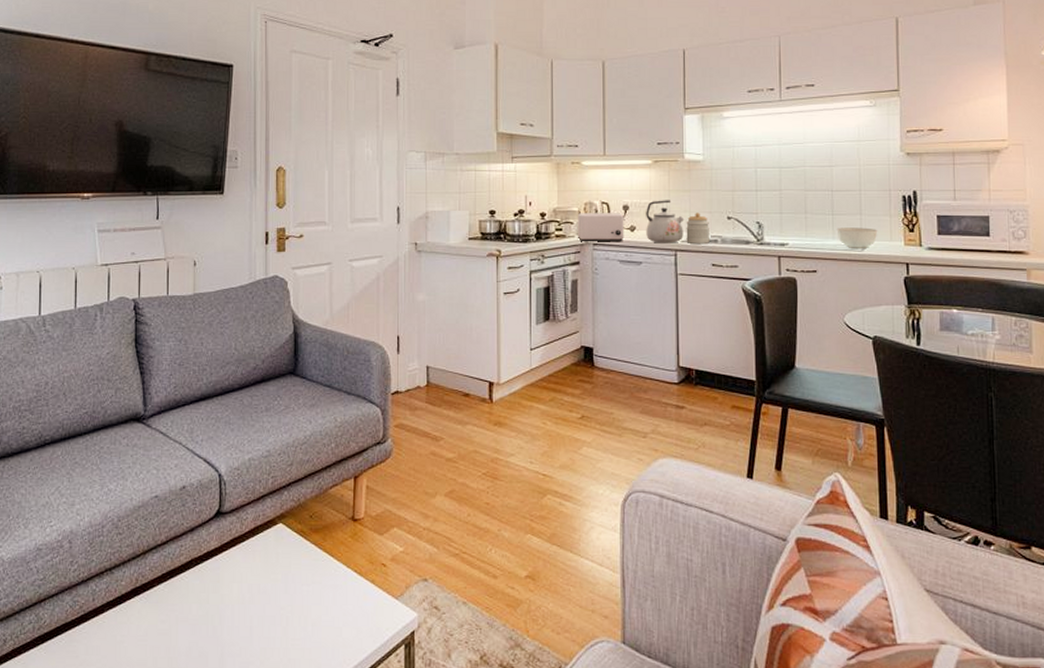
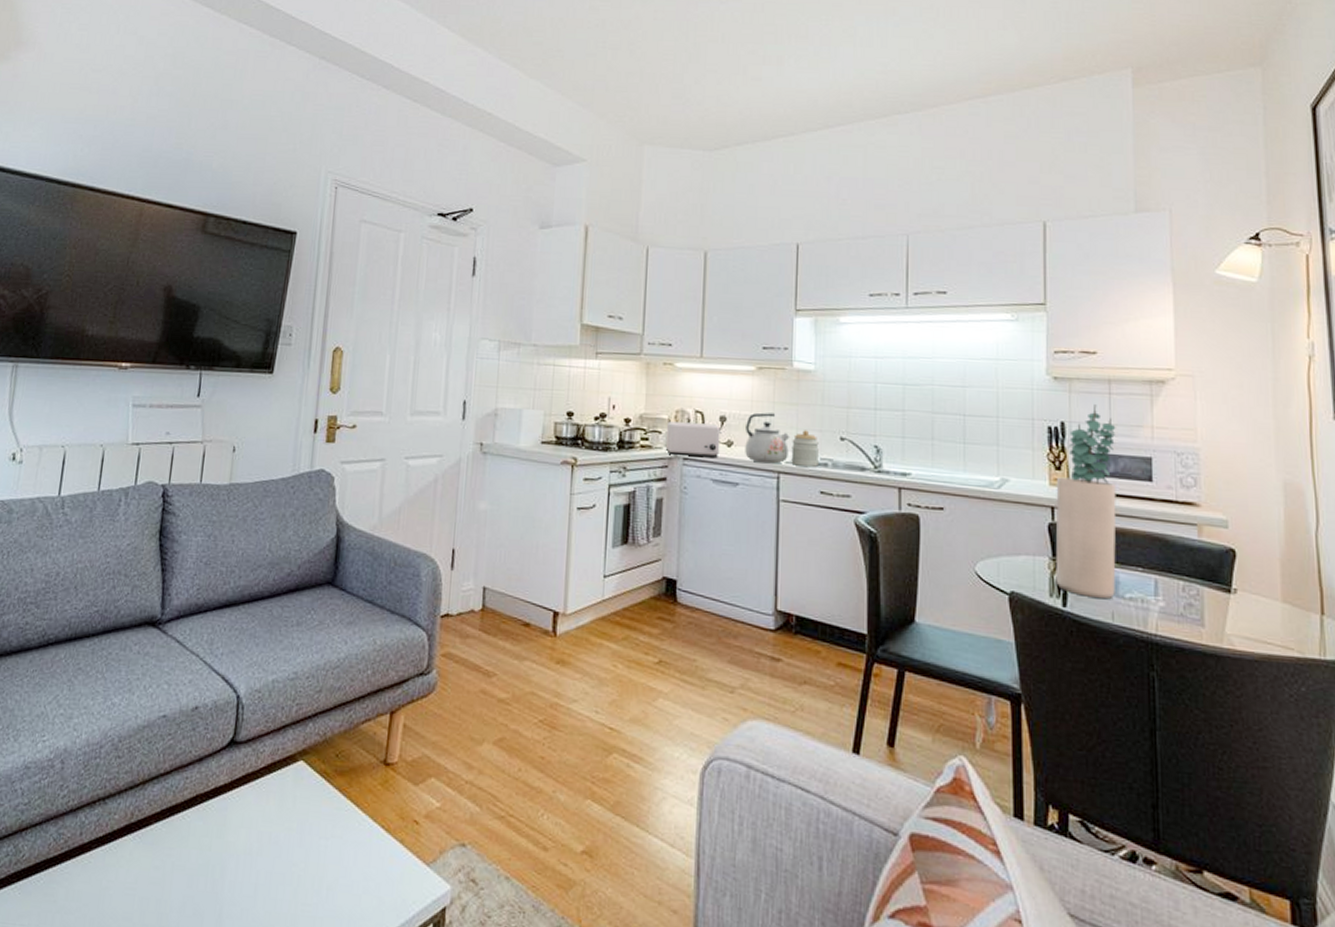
bowl: present [836,227,878,249] -> none [968,459,1018,487]
vase: none [910,174,961,337] -> present [1055,404,1117,600]

